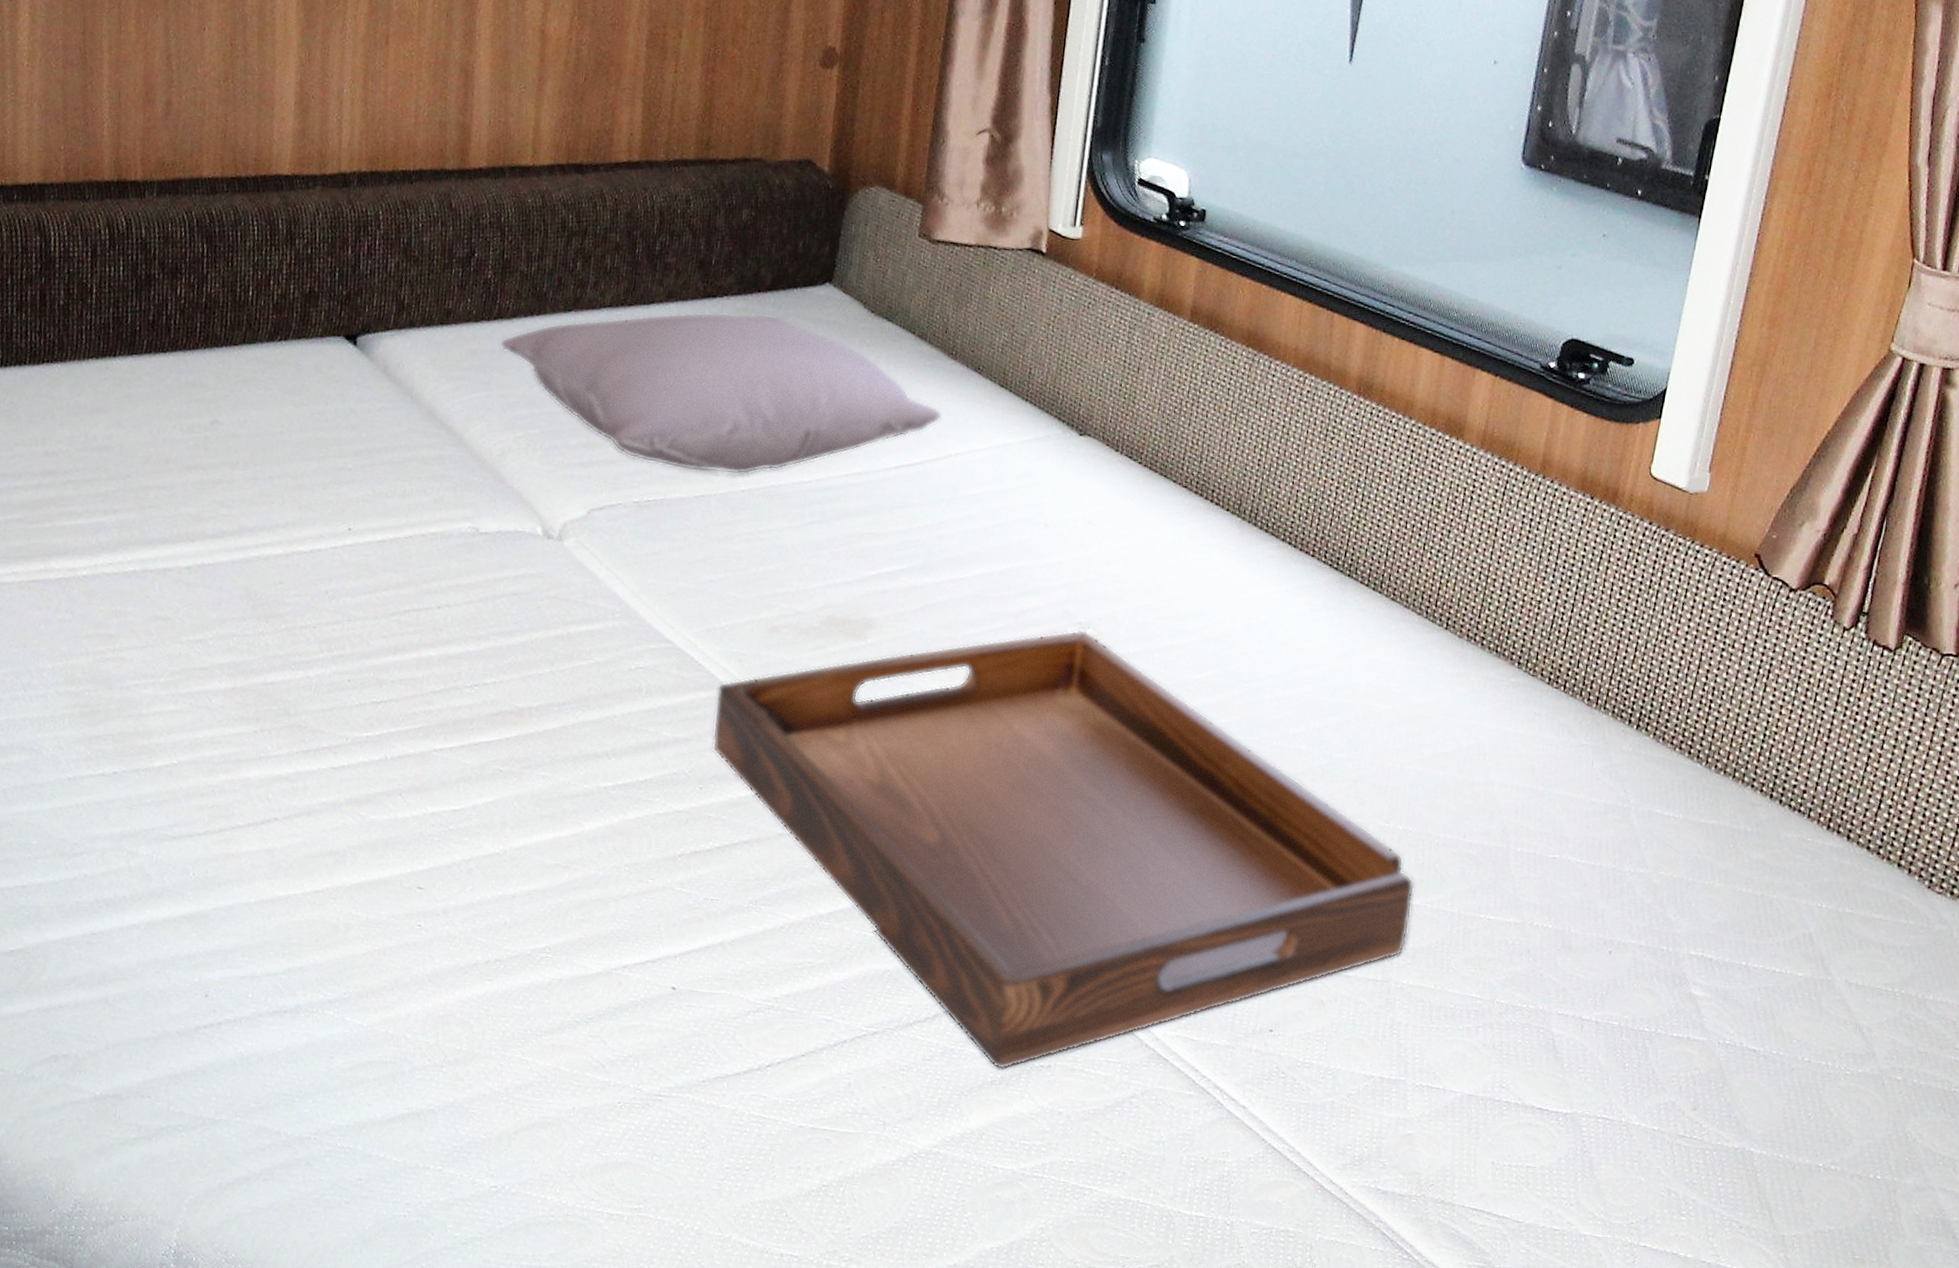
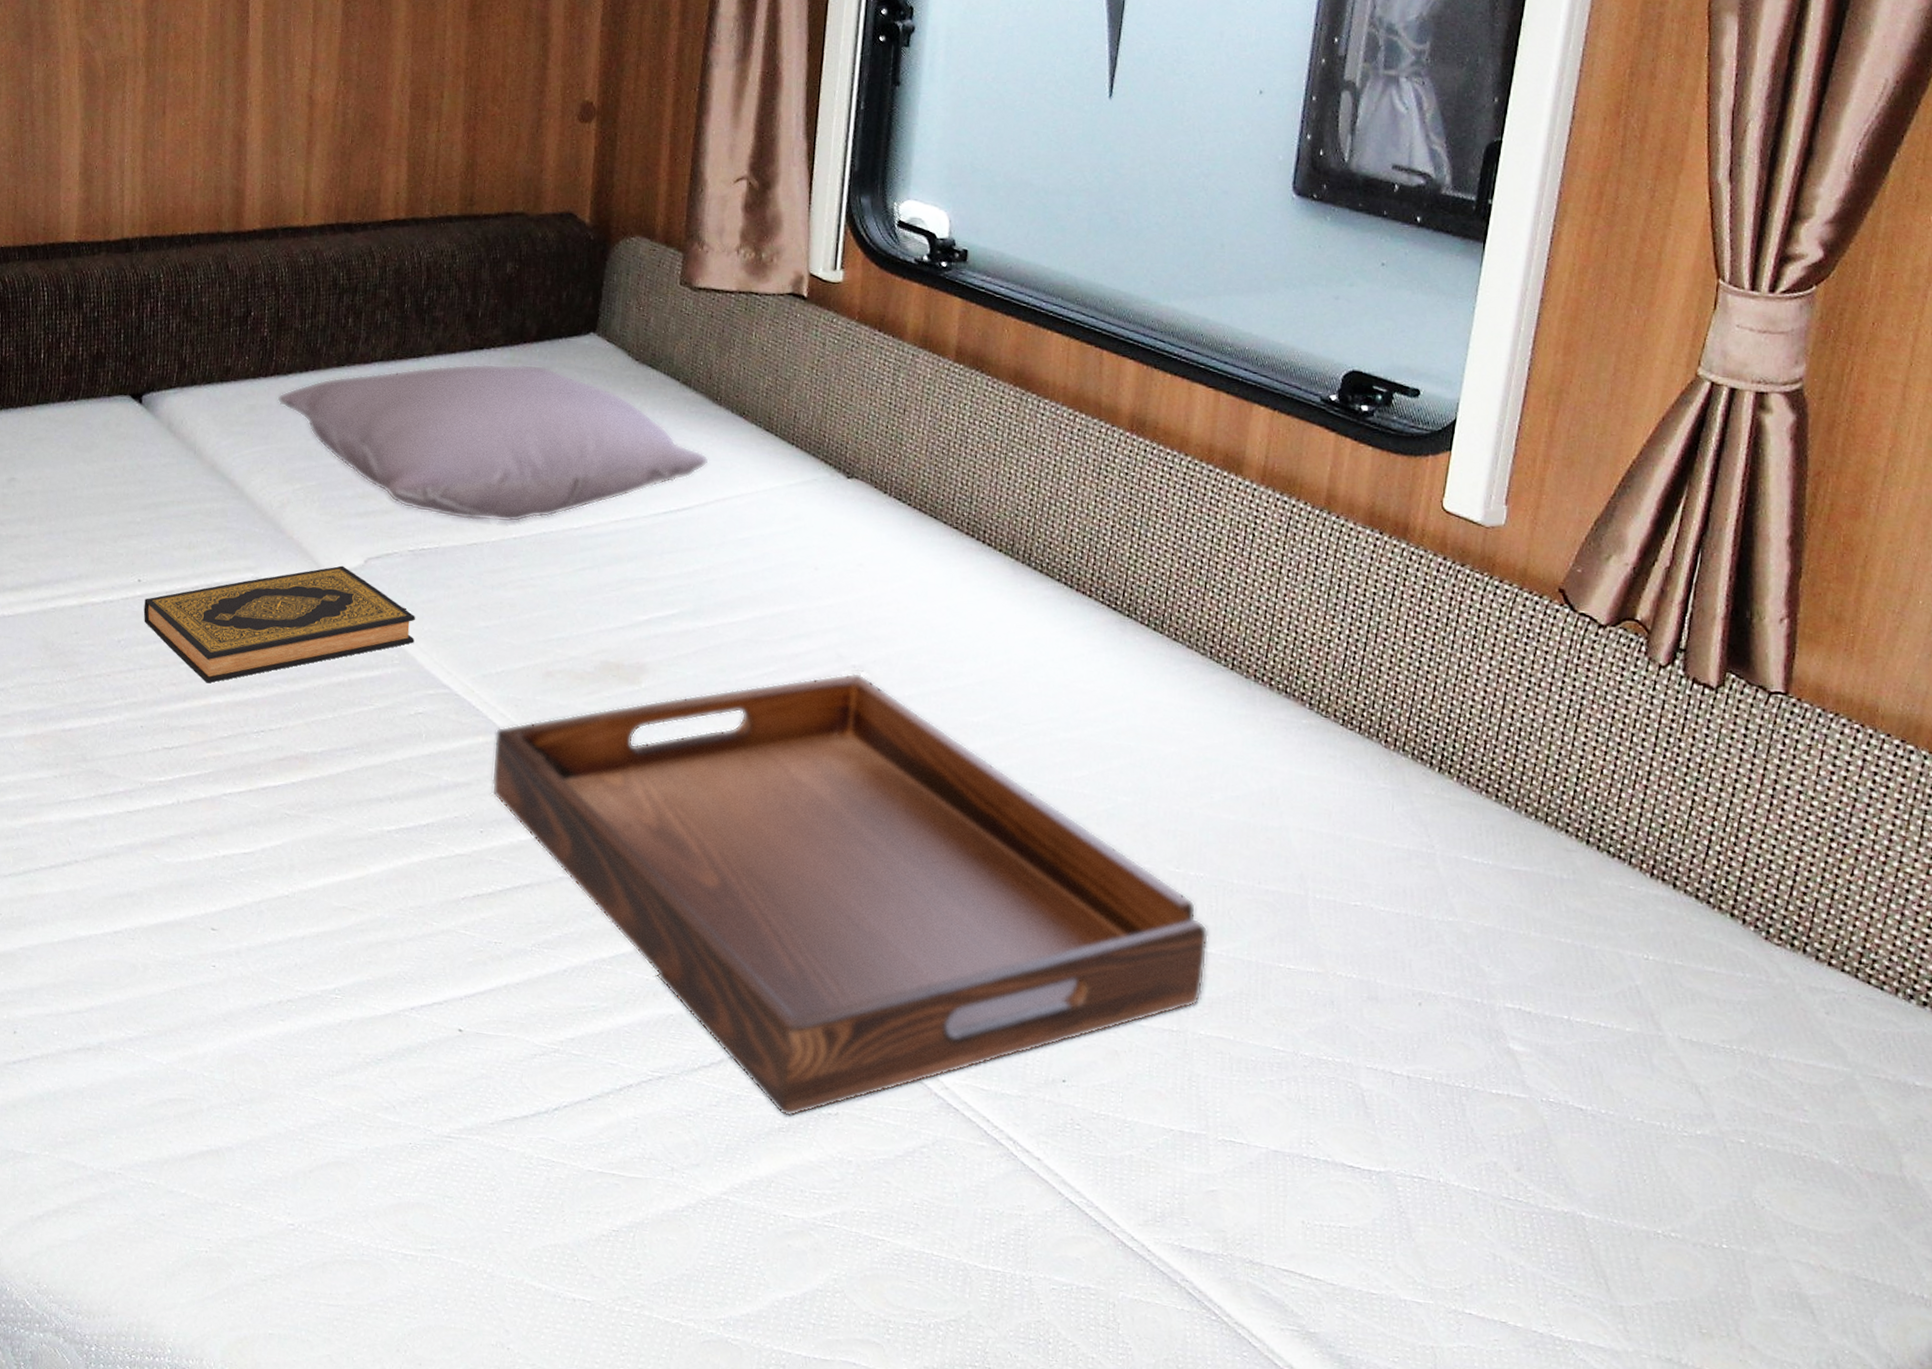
hardback book: none [353,516,638,636] -> present [143,565,415,683]

